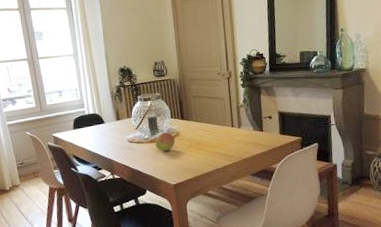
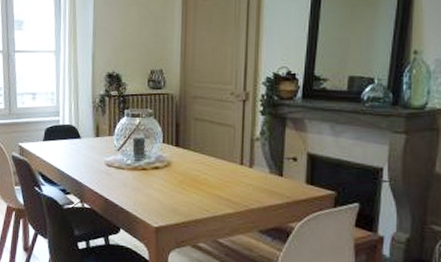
fruit: present [155,132,175,152] -> none [139,160,165,184]

